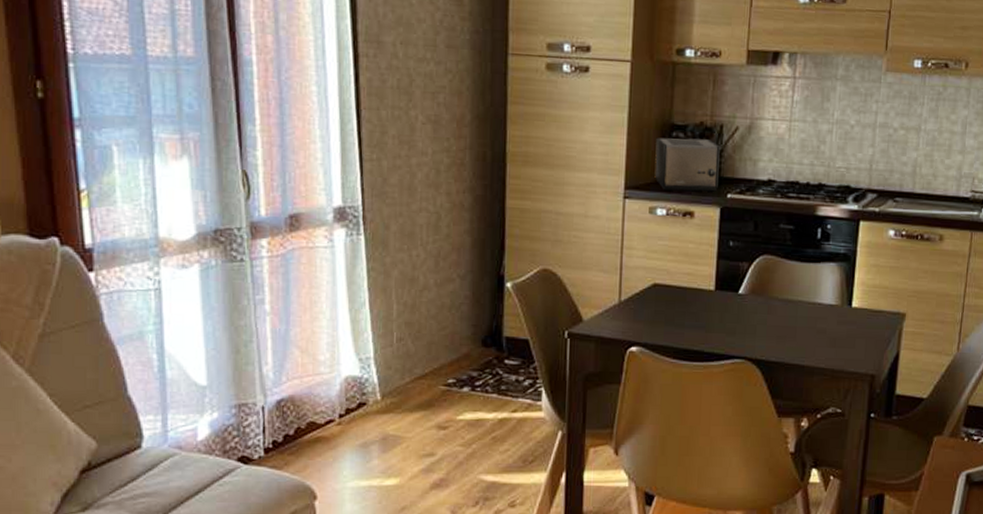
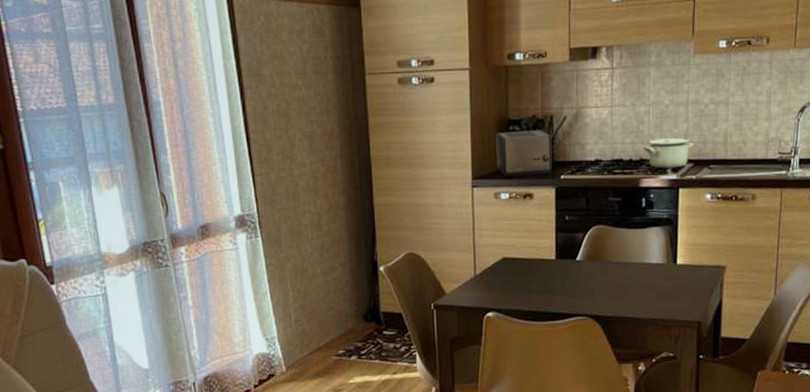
saucepan: none [823,162,880,198] -> present [644,138,694,170]

